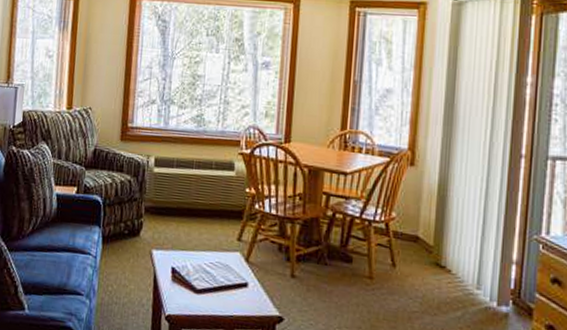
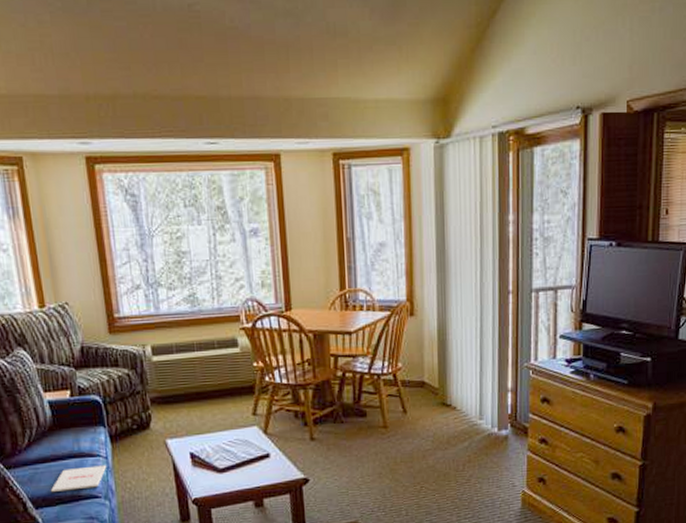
magazine: none [40,261,94,285] -> present [50,465,107,492]

